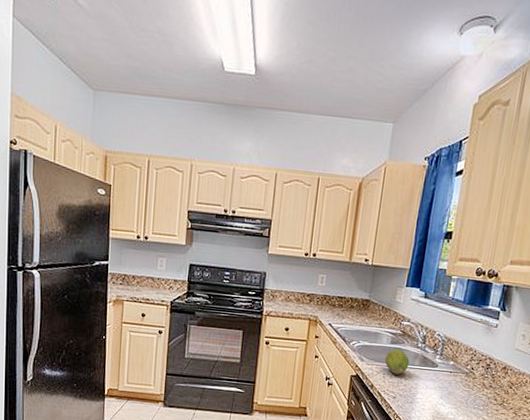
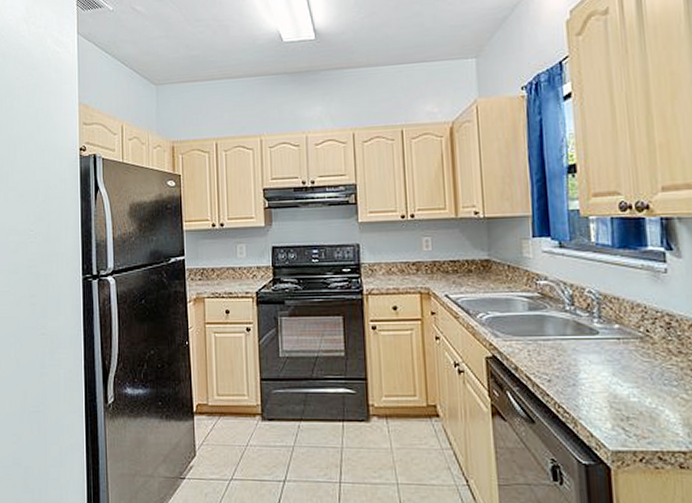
fruit: present [384,349,410,375] -> none [525,317,560,349]

